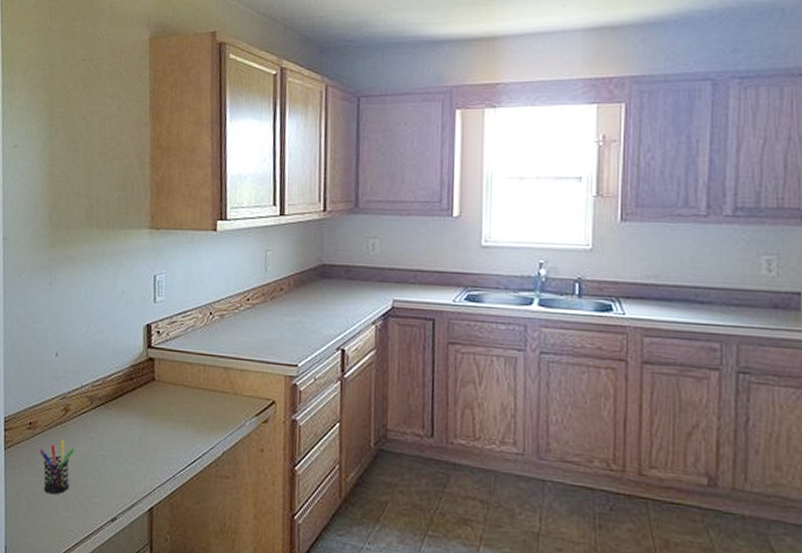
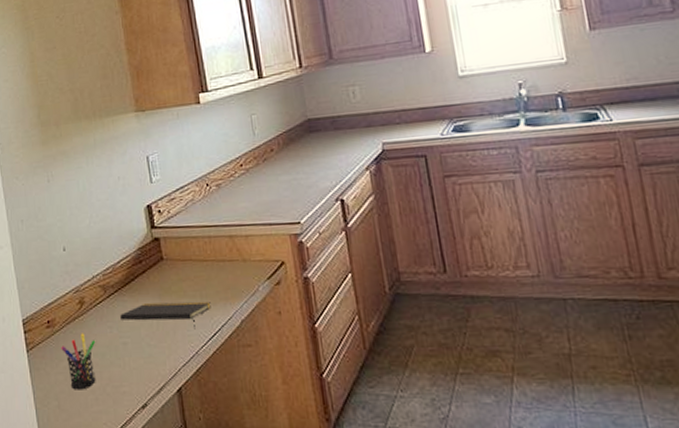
notepad: none [103,420,195,454] -> present [120,301,211,330]

